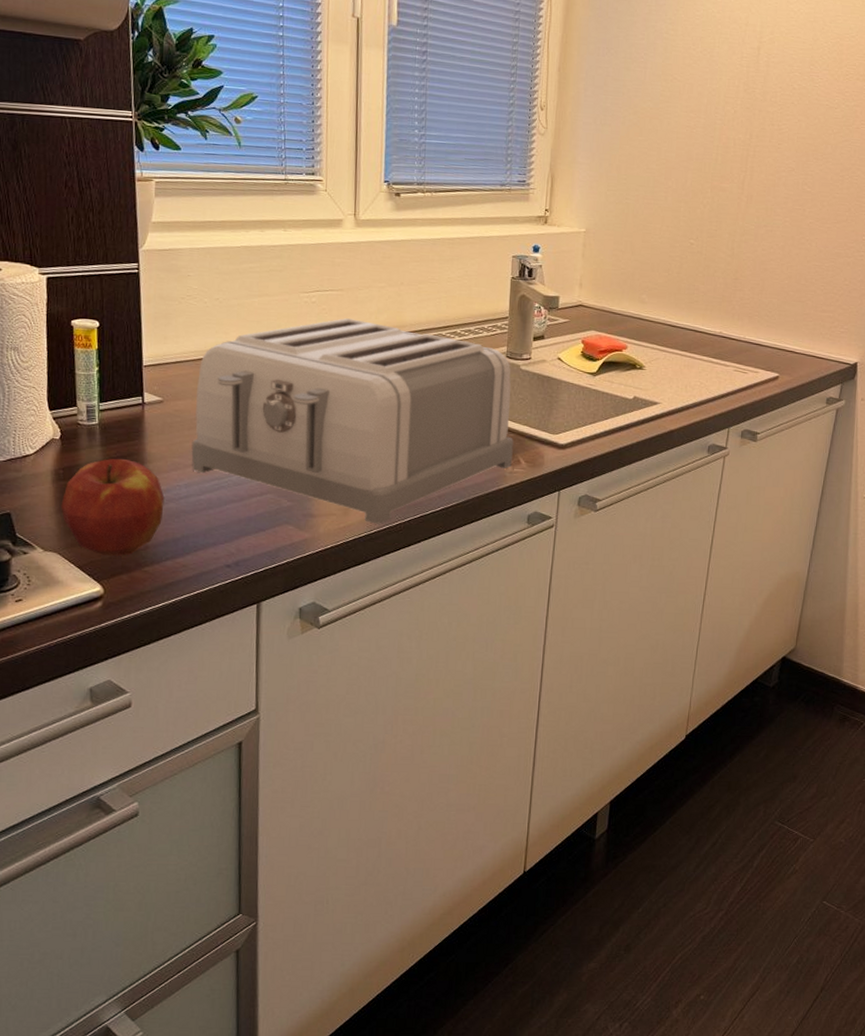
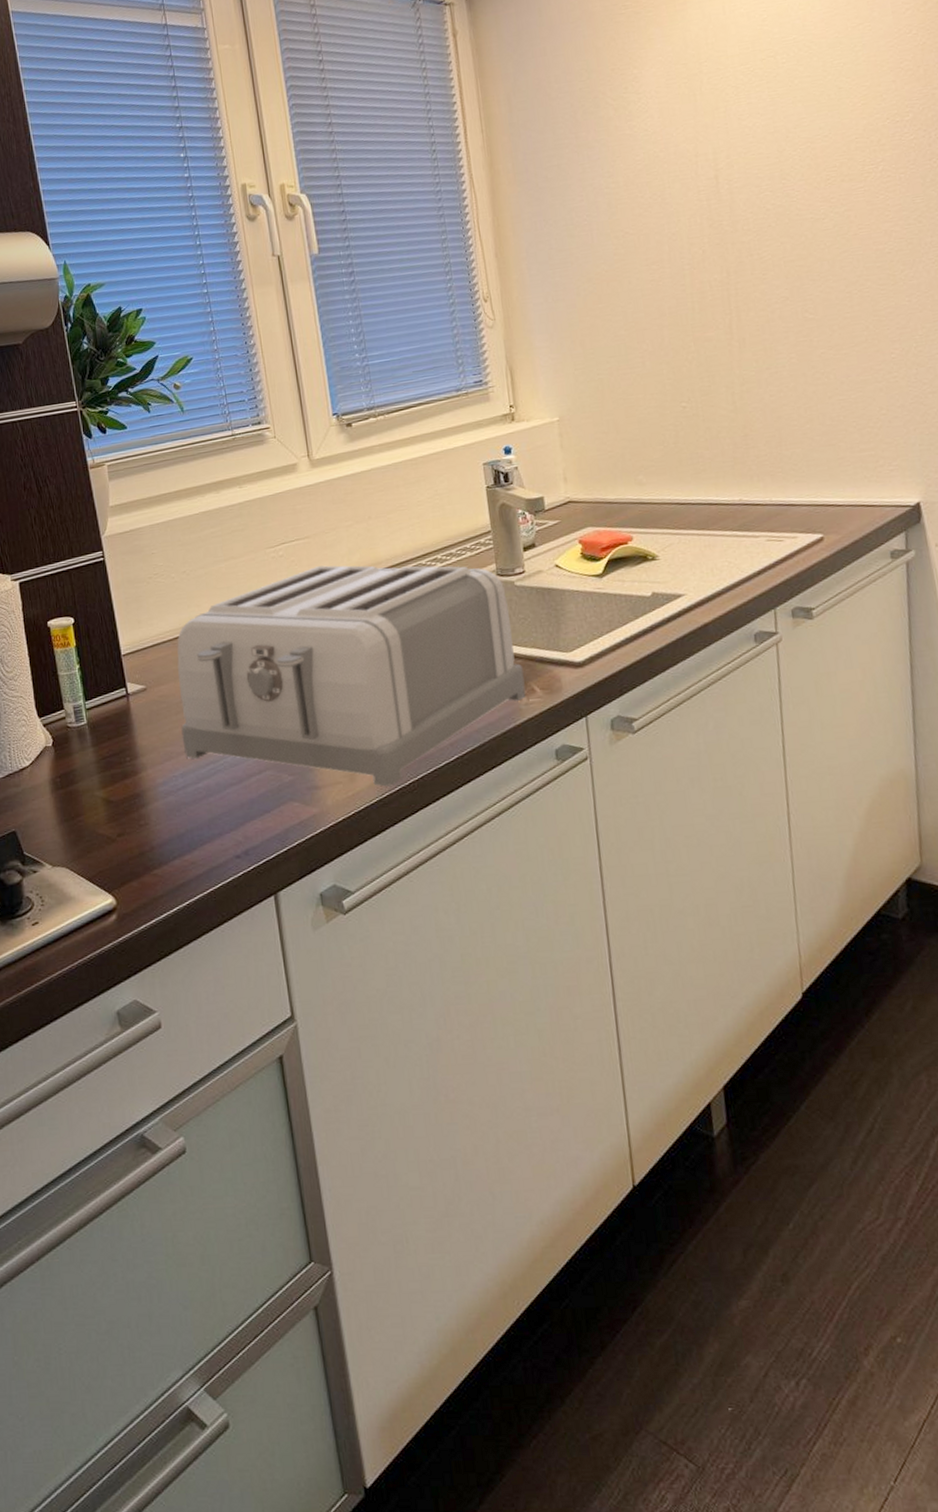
apple: present [61,458,165,556] -> none [62,756,164,863]

